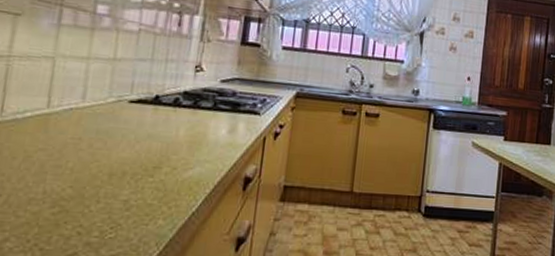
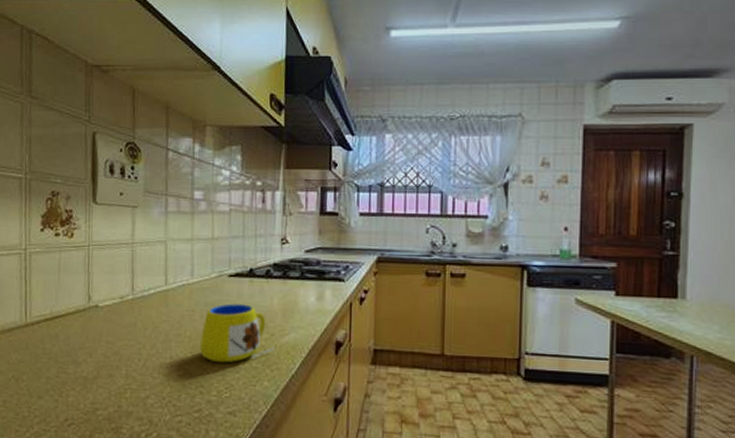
mug: none [83,132,176,200] -> present [200,303,276,363]

